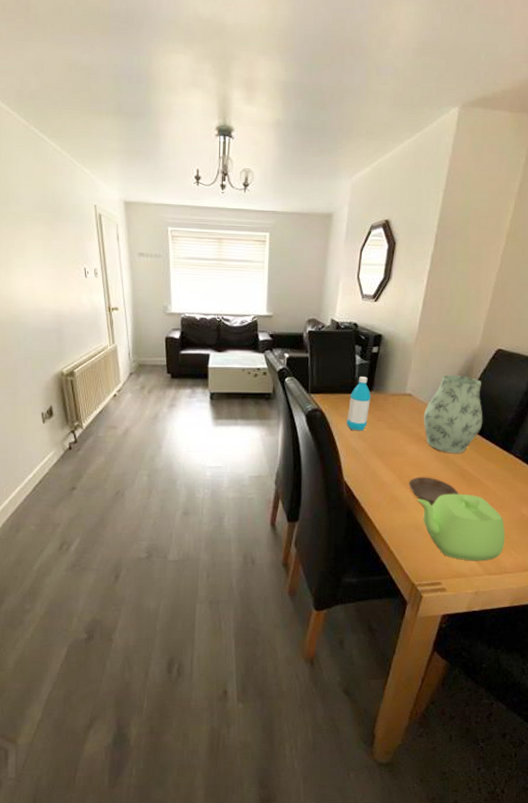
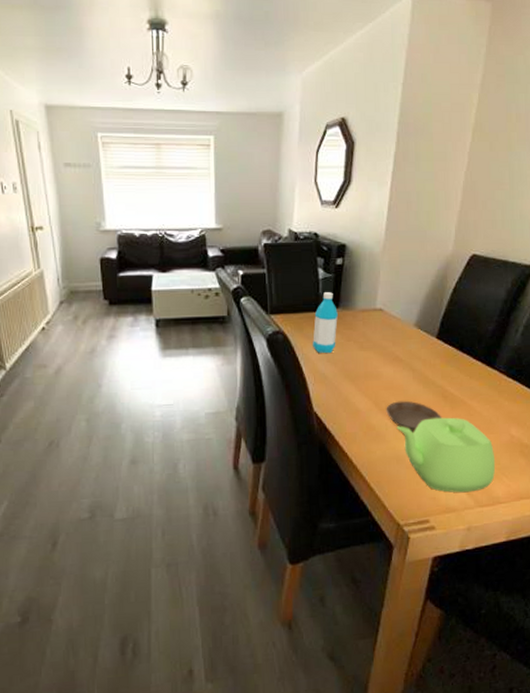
vase: present [423,374,483,454] -> none [397,284,462,373]

